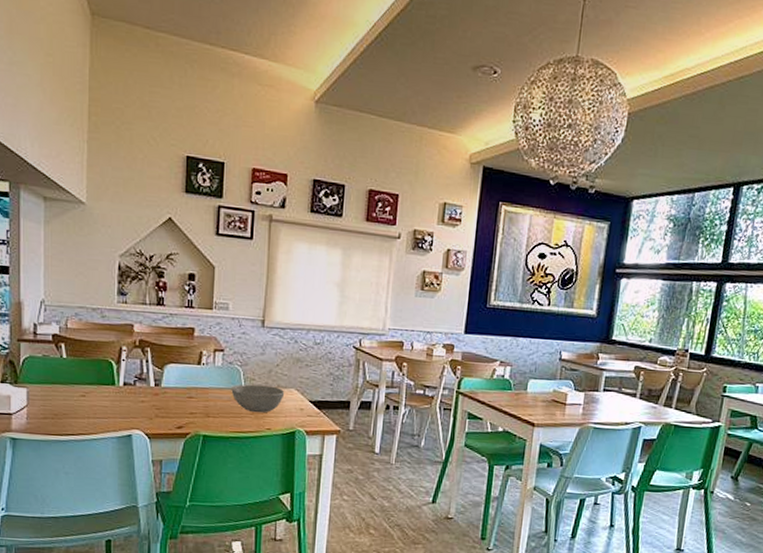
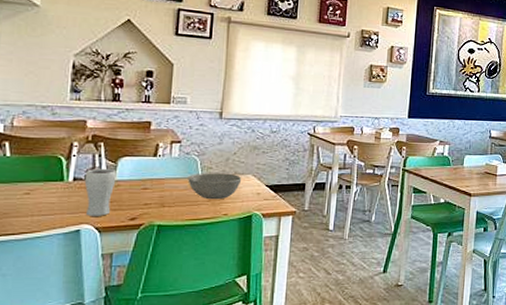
drinking glass: none [133,374,163,423] -> present [84,168,117,216]

